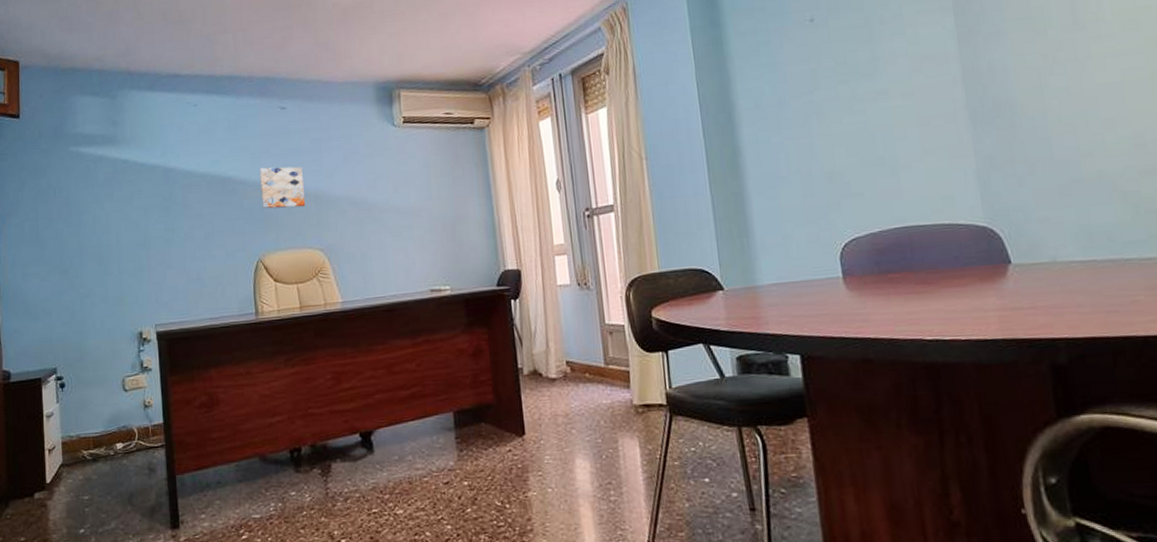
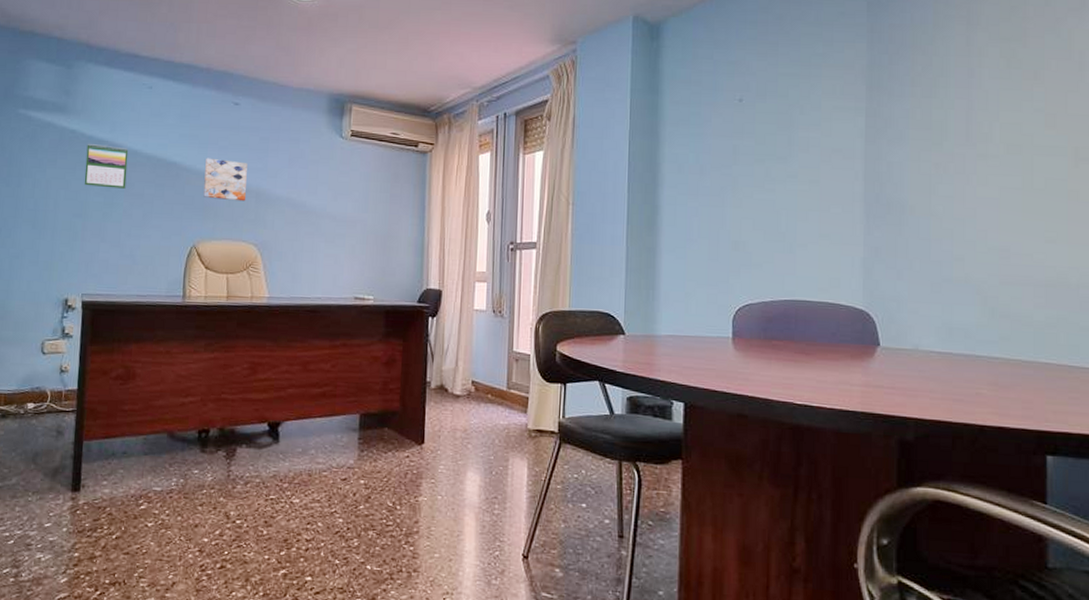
calendar: none [140,169,184,214] -> present [84,144,129,189]

